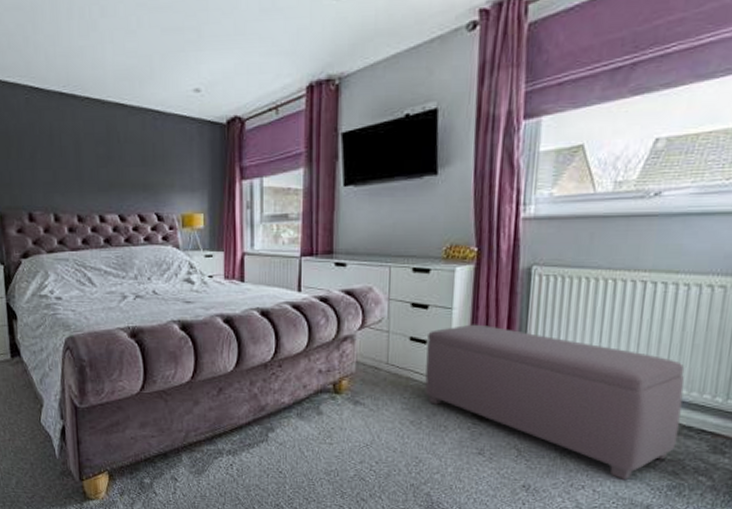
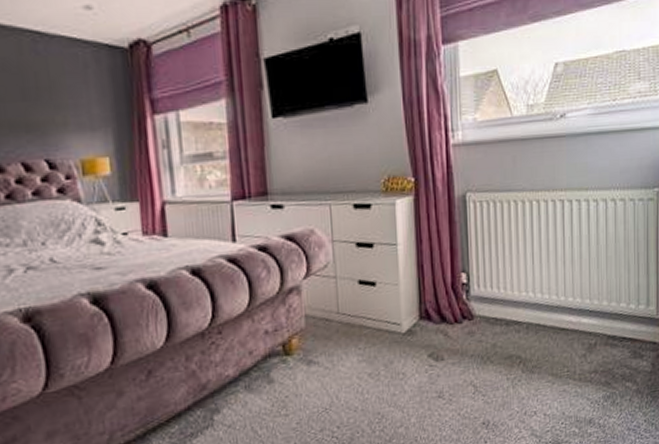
ottoman: present [425,324,685,480] -> none [376,258,605,399]

